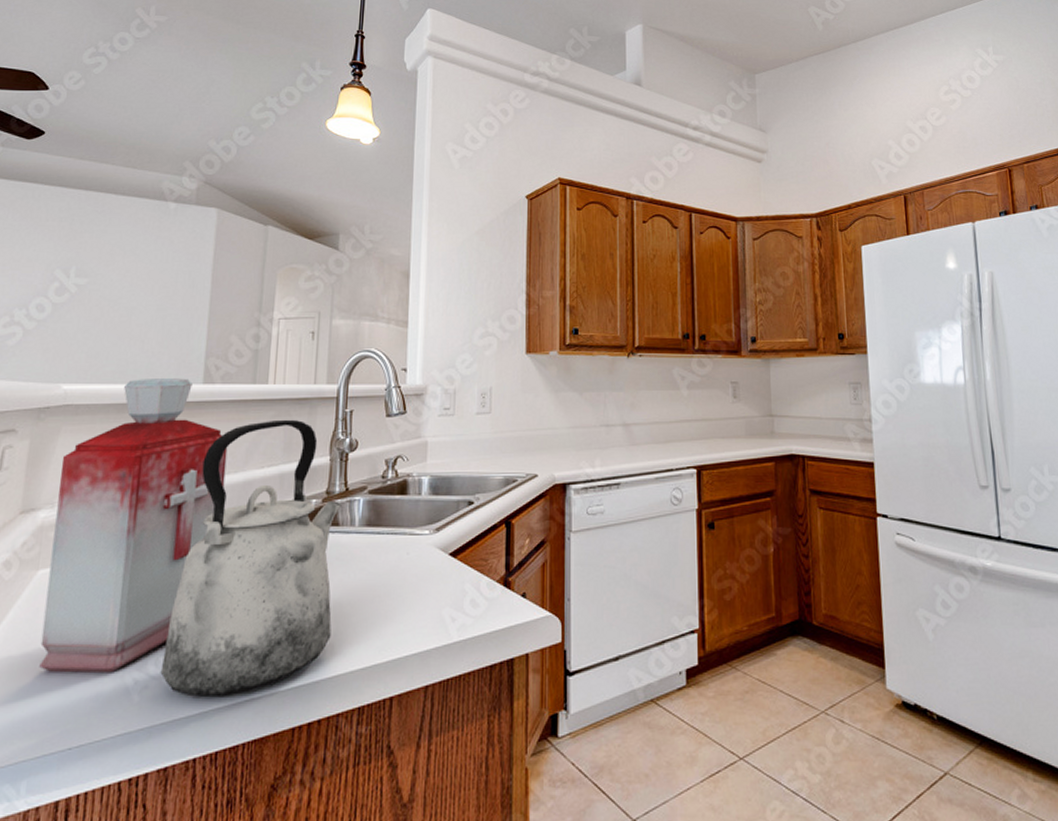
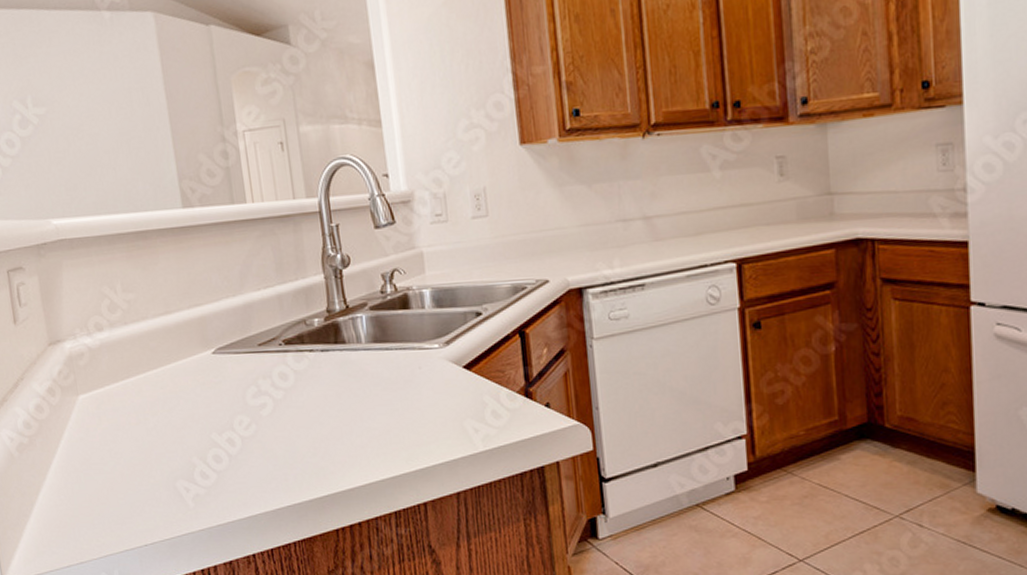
bottle: present [39,378,228,674] -> none [71,204,226,484]
kettle: present [160,419,342,698] -> none [200,238,357,504]

